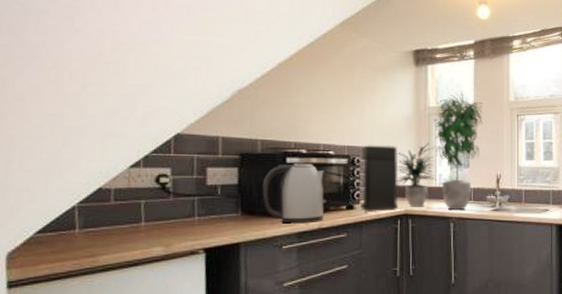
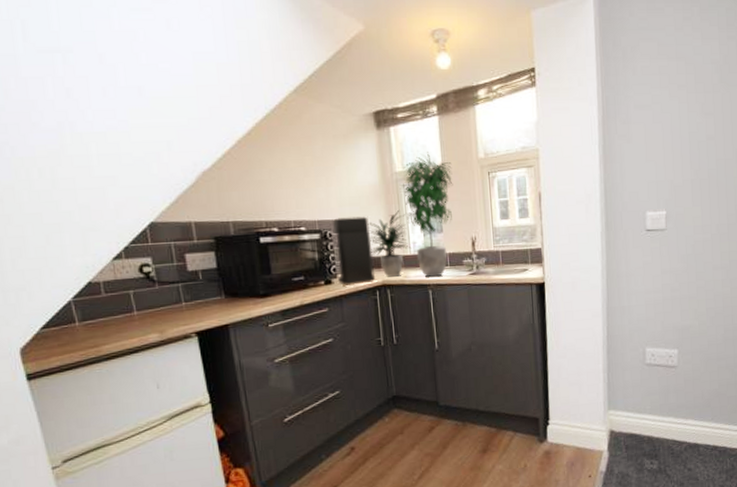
kettle: present [262,162,324,224] -> none [240,241,304,303]

